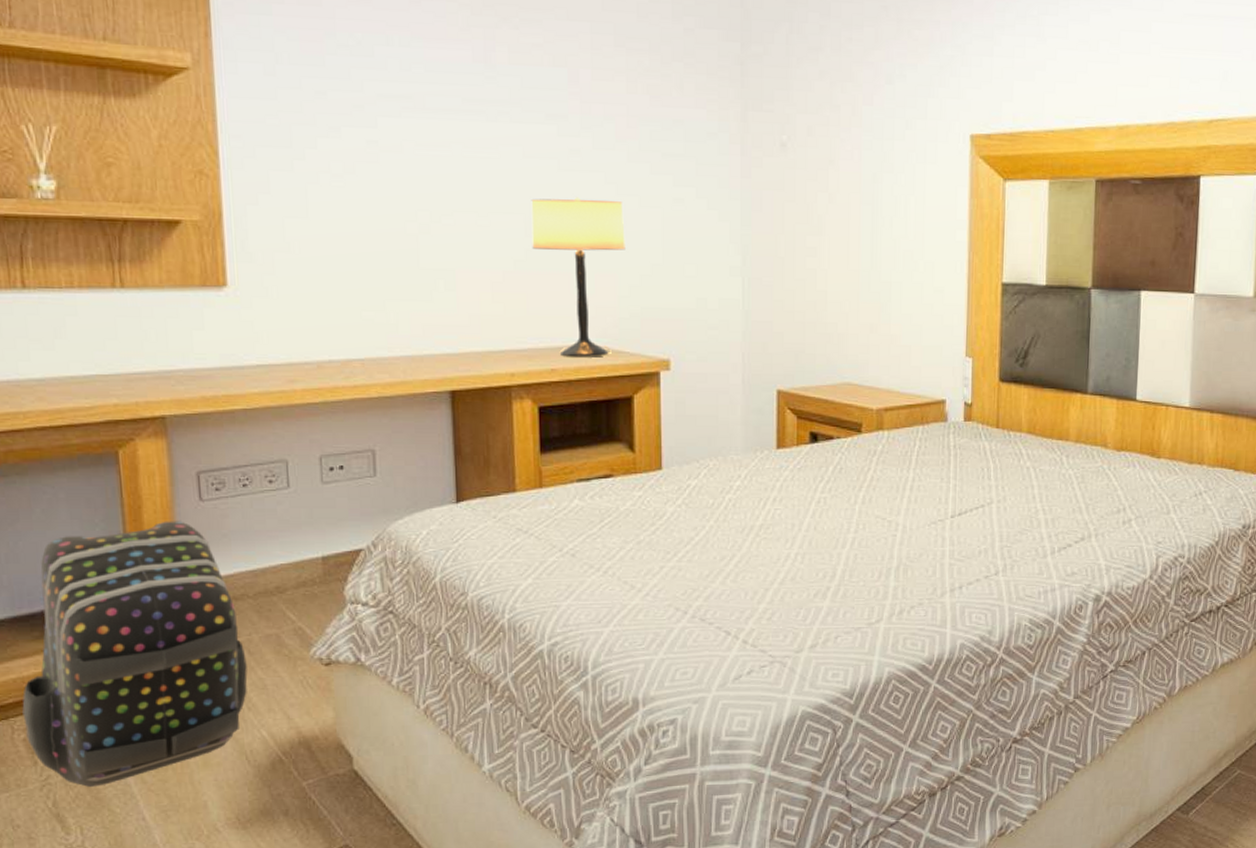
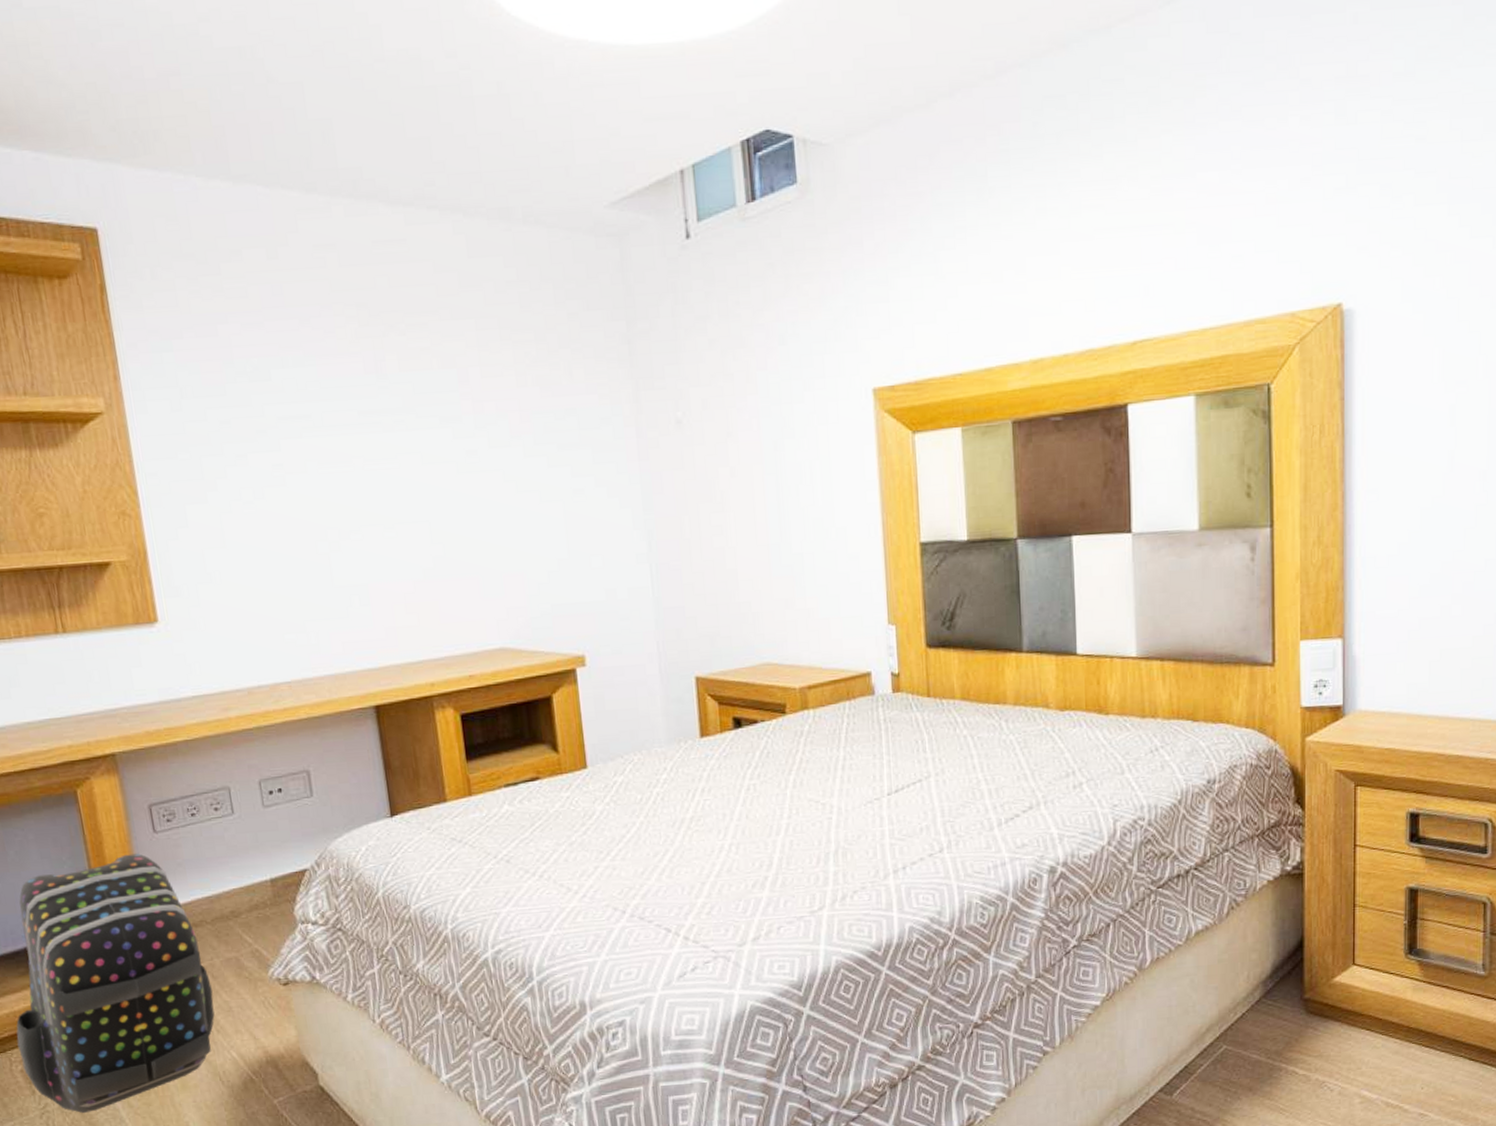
table lamp: present [531,197,625,358] -> none [434,499,531,662]

